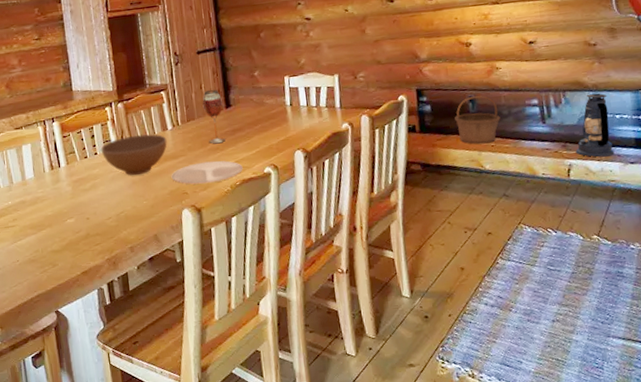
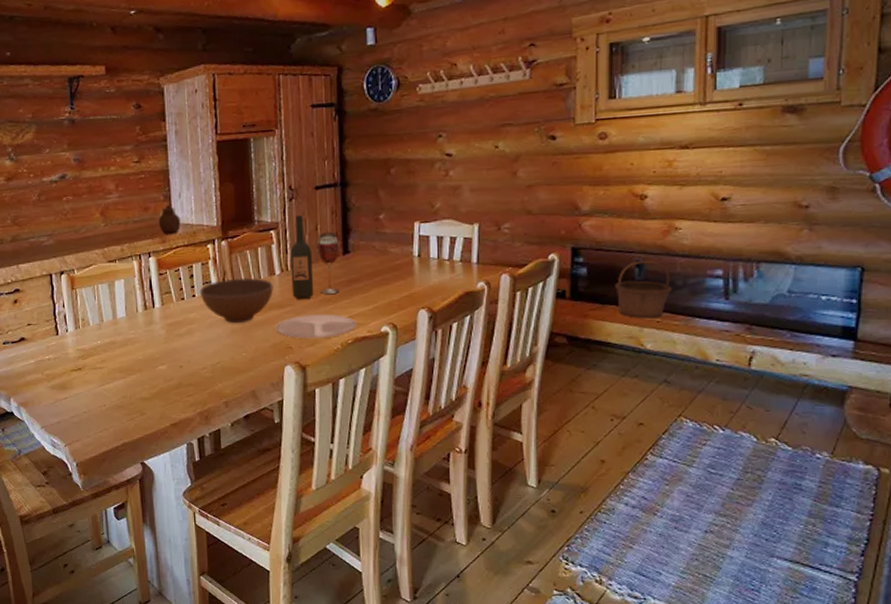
jar: none [59,75,80,102] -> present [158,205,181,236]
wine bottle: none [179,77,204,150] -> present [290,215,314,299]
lantern: present [575,93,615,158] -> none [762,267,814,346]

